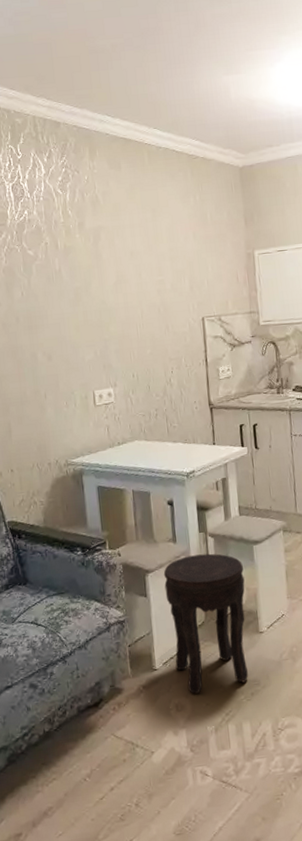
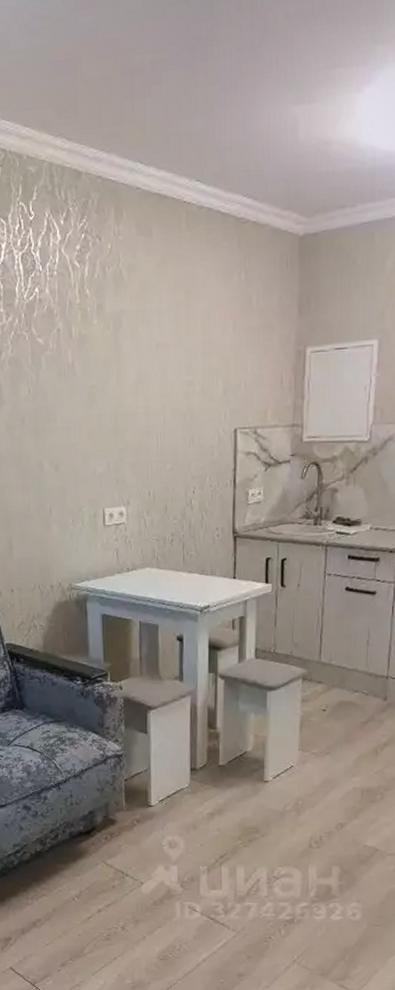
side table: present [163,553,249,694] -> none [166,695,254,834]

